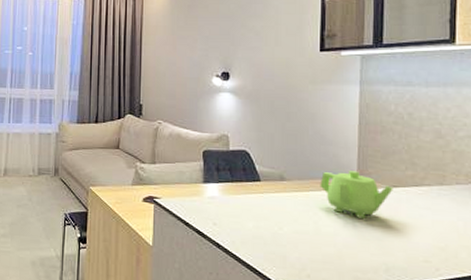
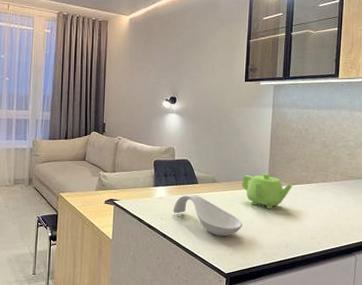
spoon rest: none [228,194,323,251] -> present [173,195,243,236]

